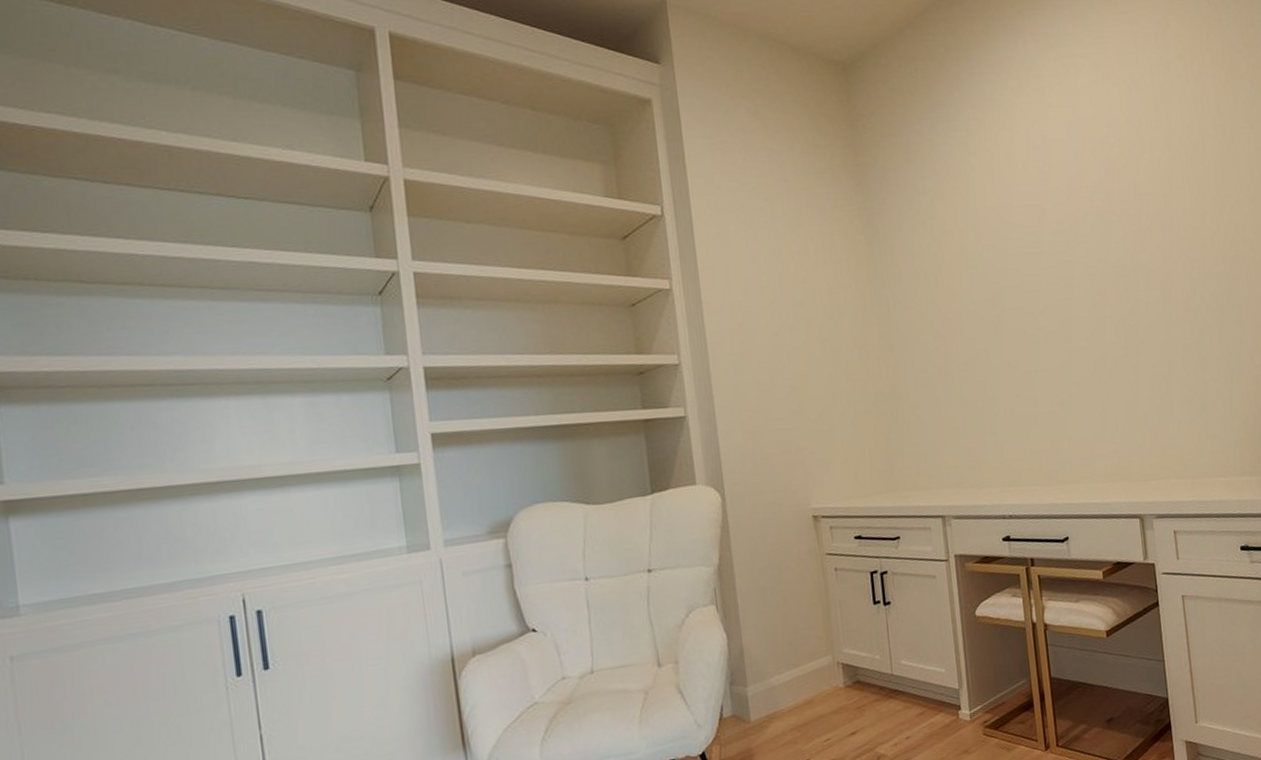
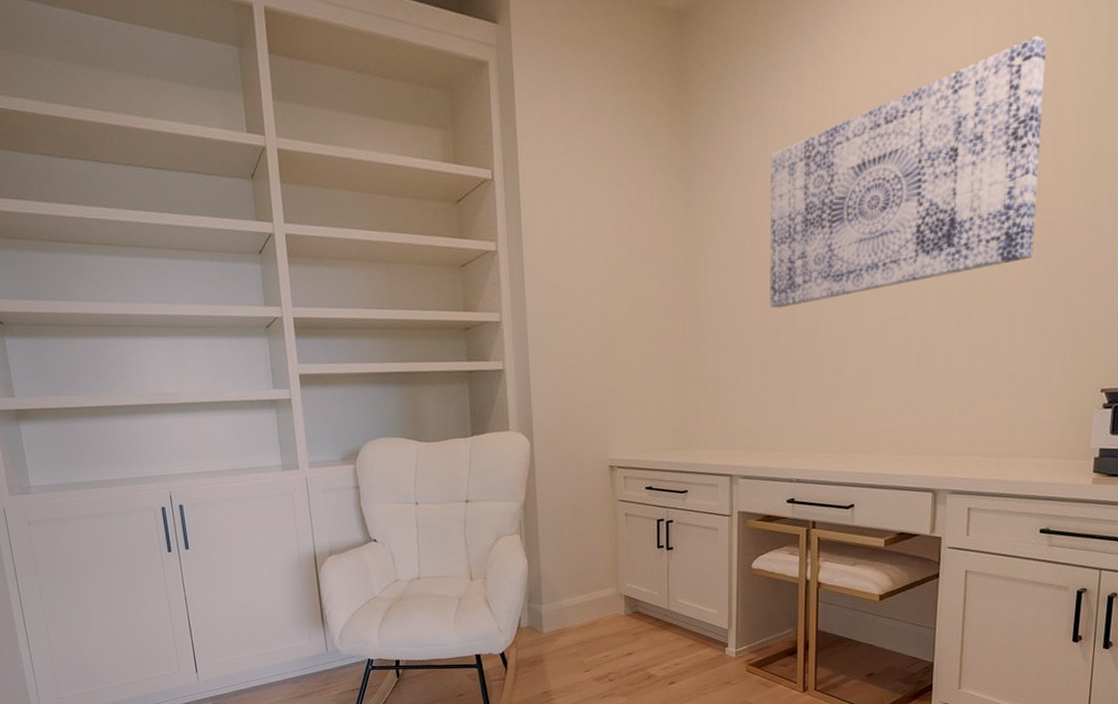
wall art: none [946,101,1189,342] -> present [770,35,1046,308]

